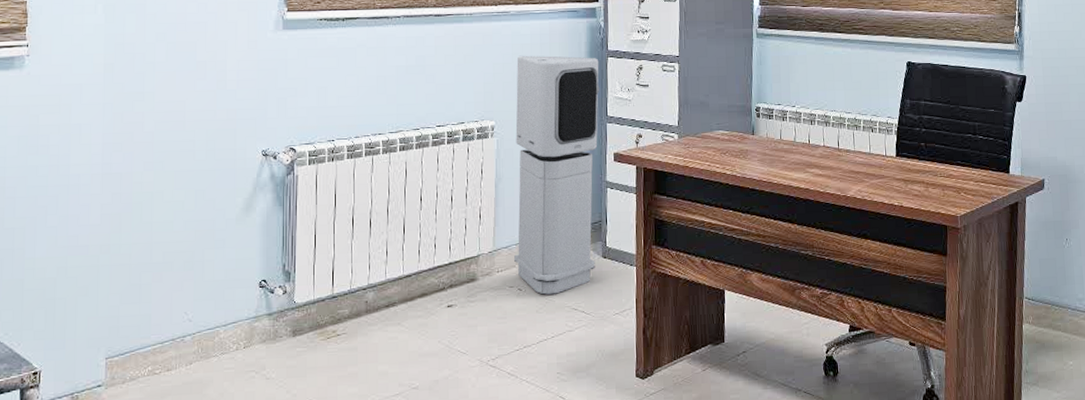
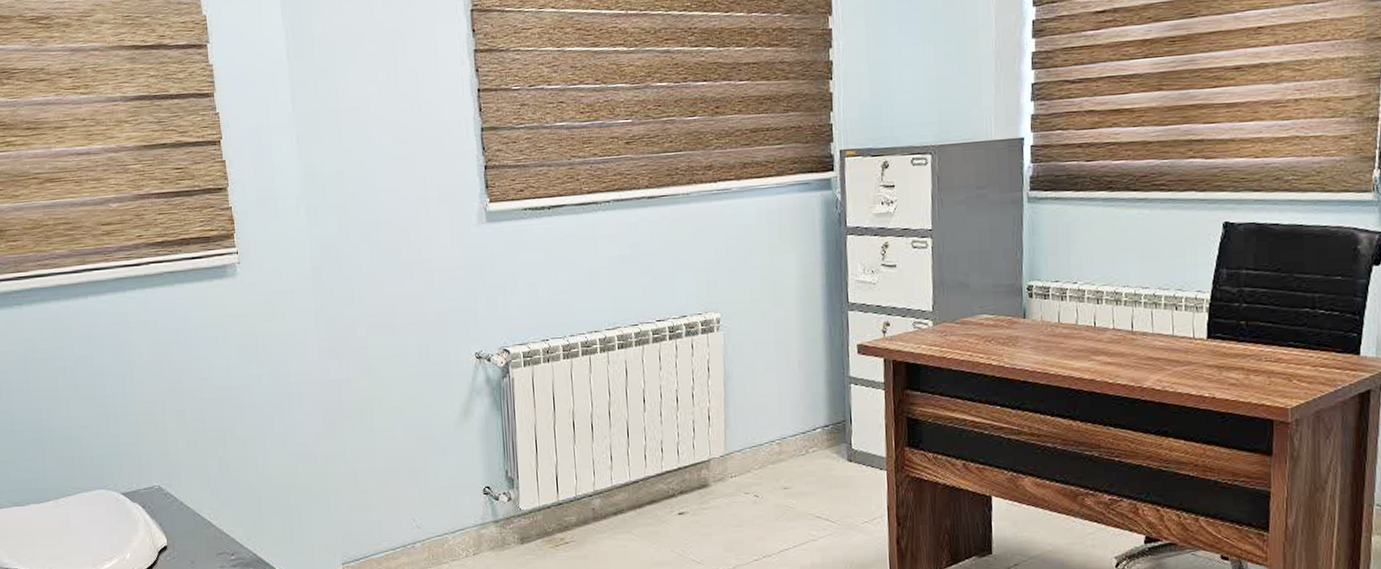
air purifier: present [514,55,600,295] -> none [741,236,840,502]

